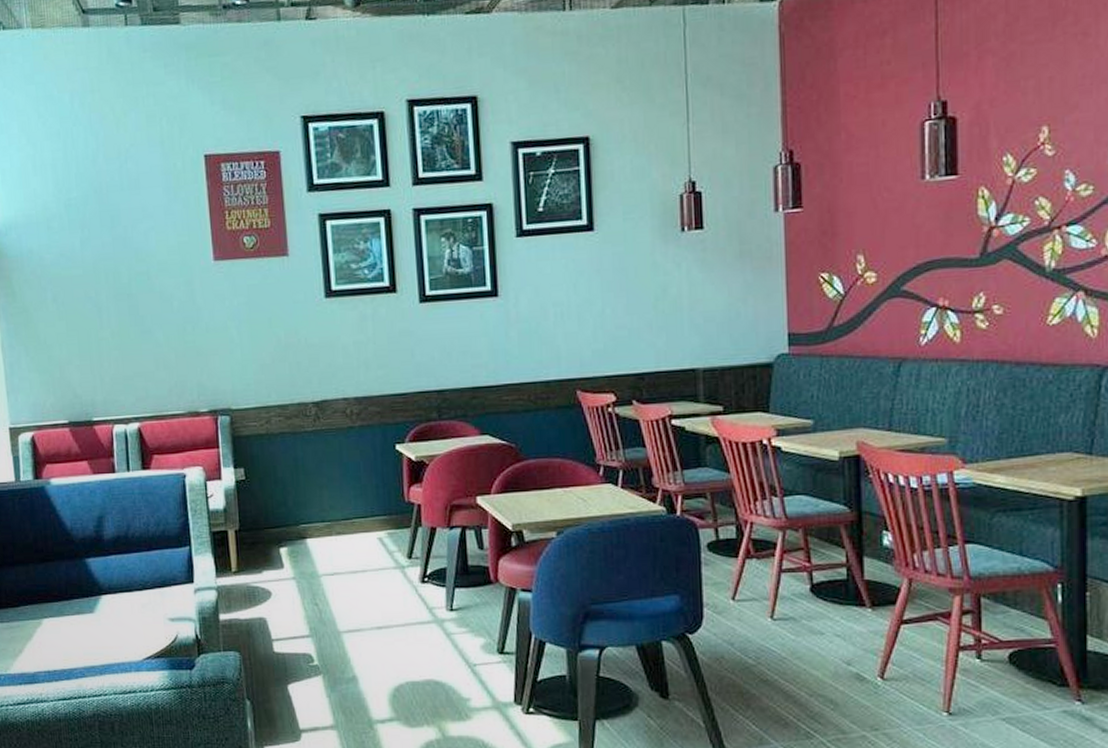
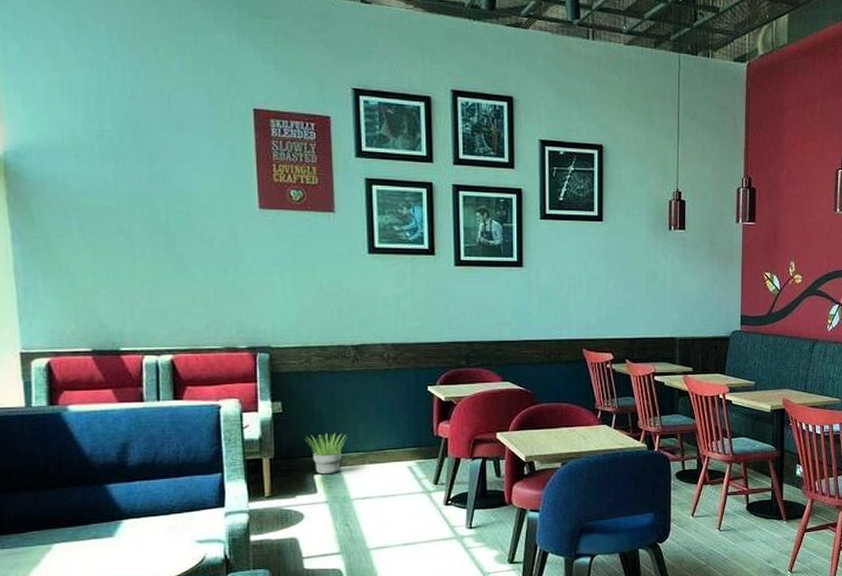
potted plant: none [269,501,312,548] -> present [305,433,348,475]

